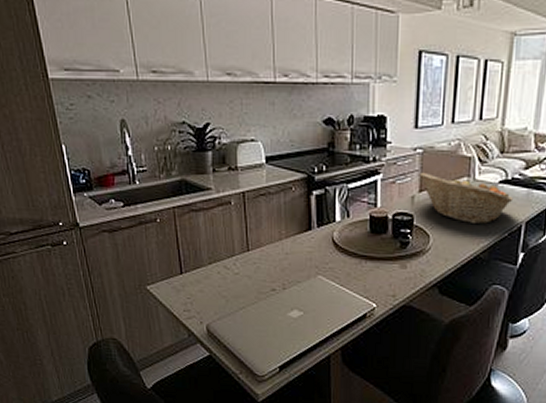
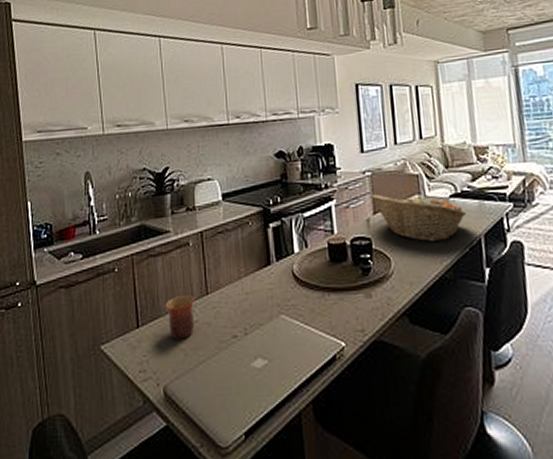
mug: none [207,249,236,288] -> present [165,294,195,340]

